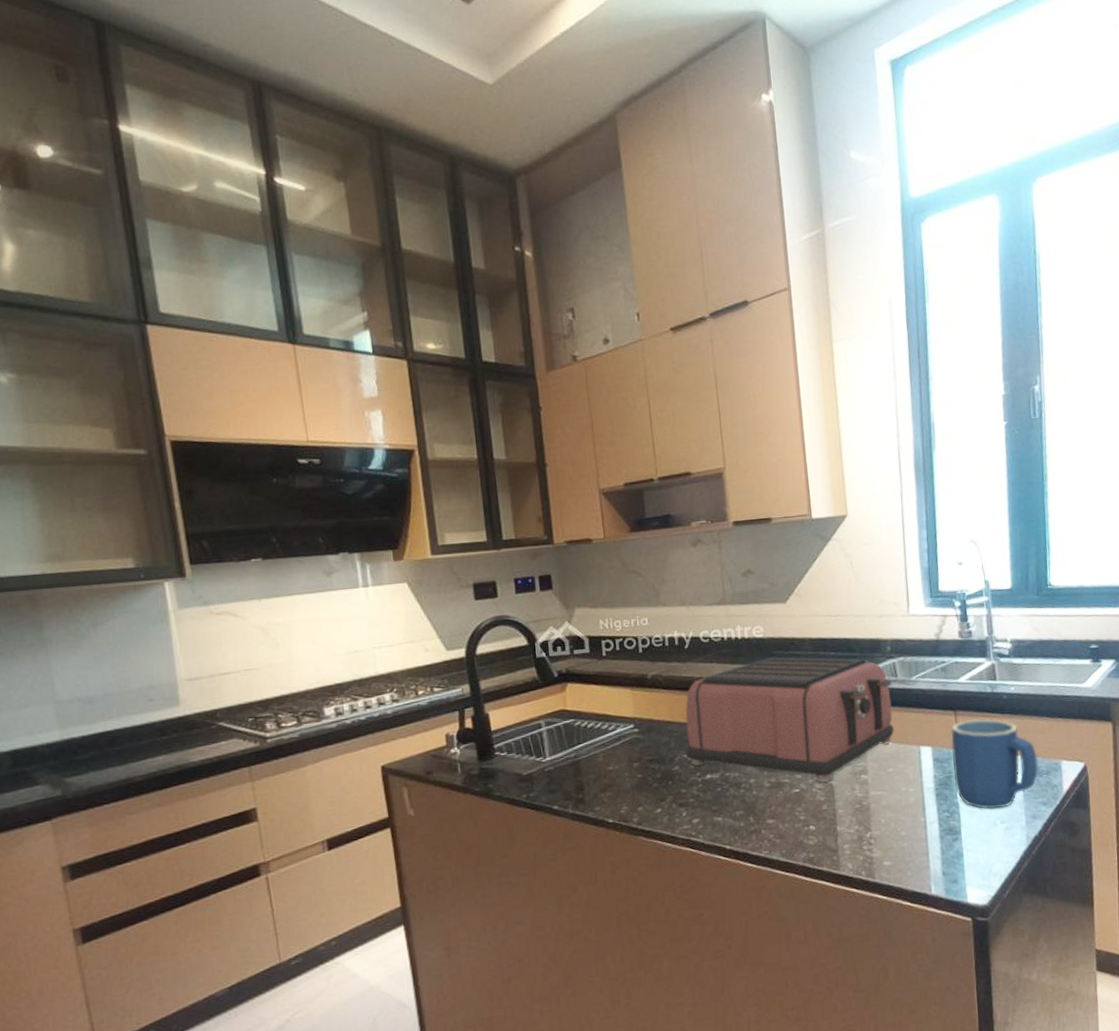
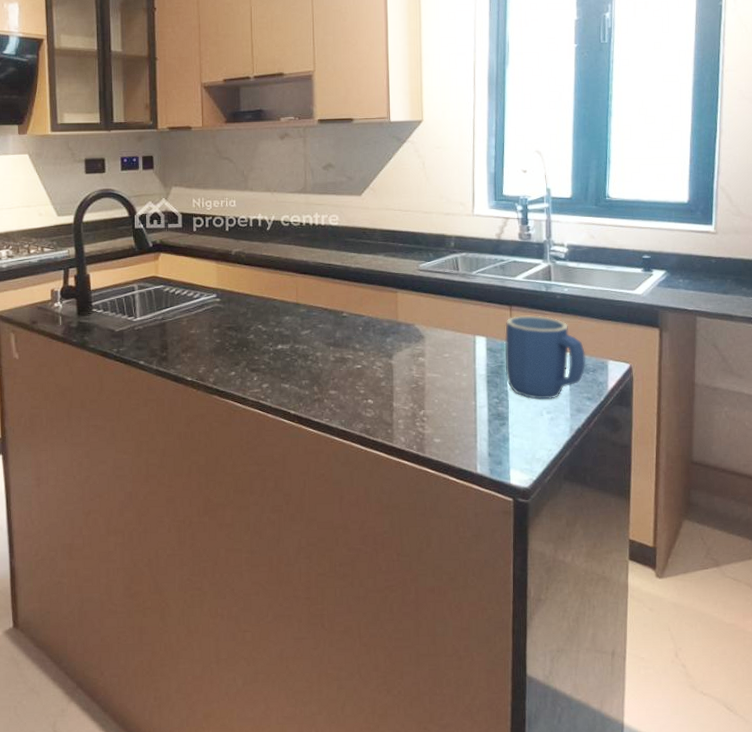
toaster: present [685,657,894,782] -> none [261,244,453,361]

